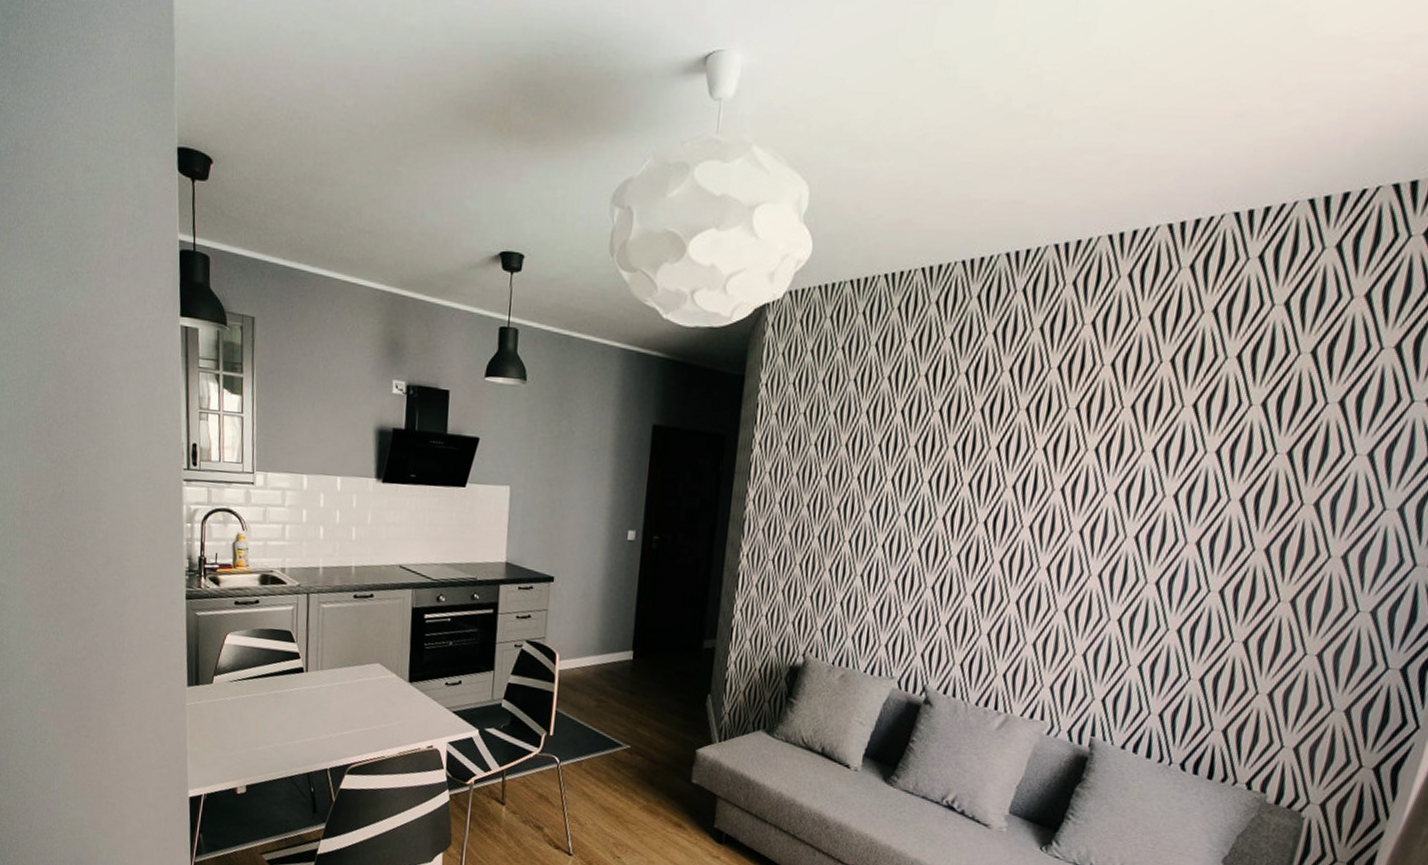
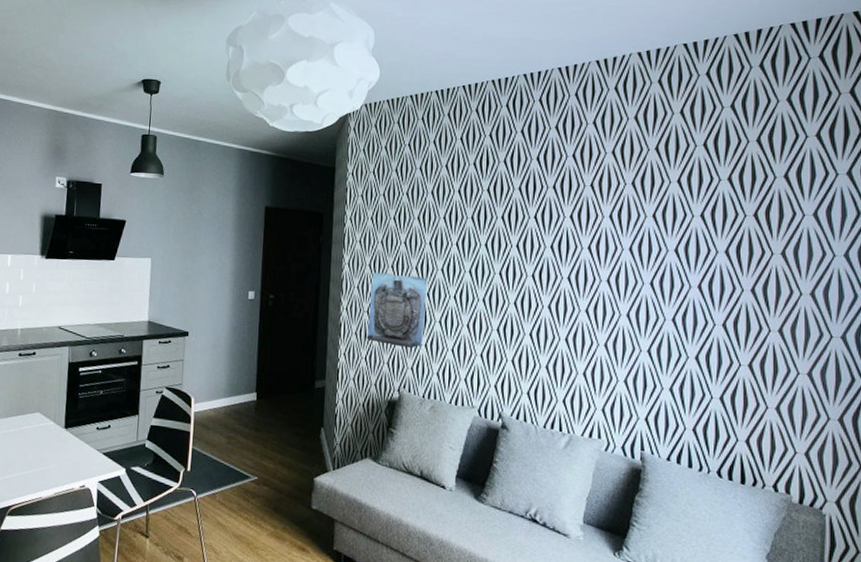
wall sculpture: none [769,512,851,606] -> present [366,273,428,349]

